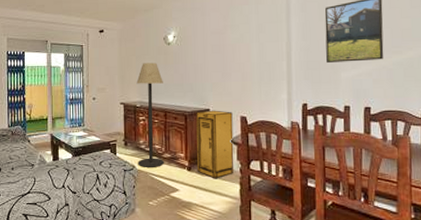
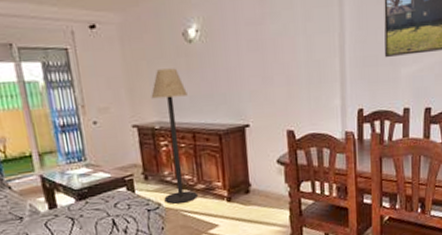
storage cabinet: present [196,110,234,179] -> none [233,125,282,208]

